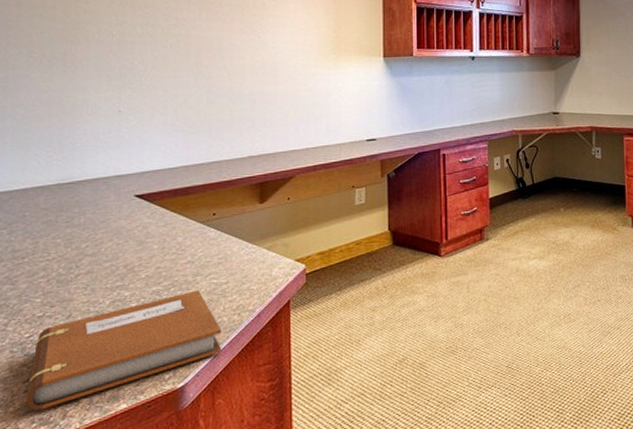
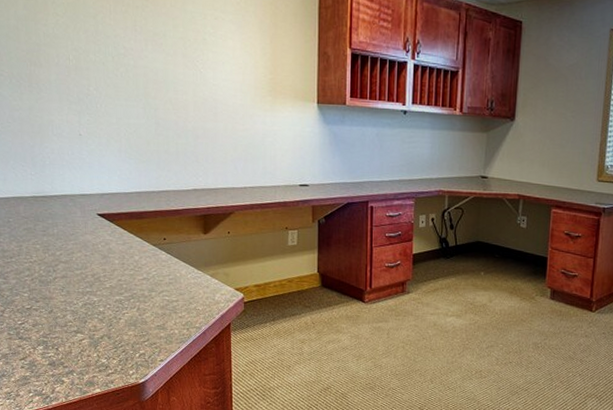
notebook: present [26,290,222,411] -> none [23,304,175,384]

